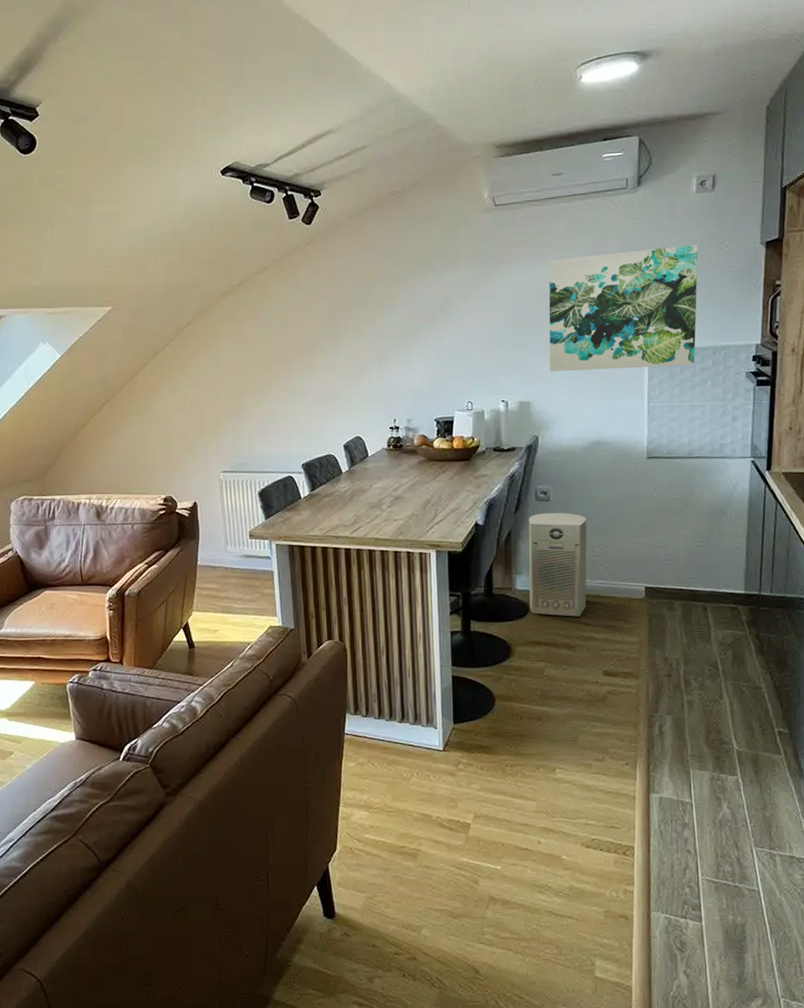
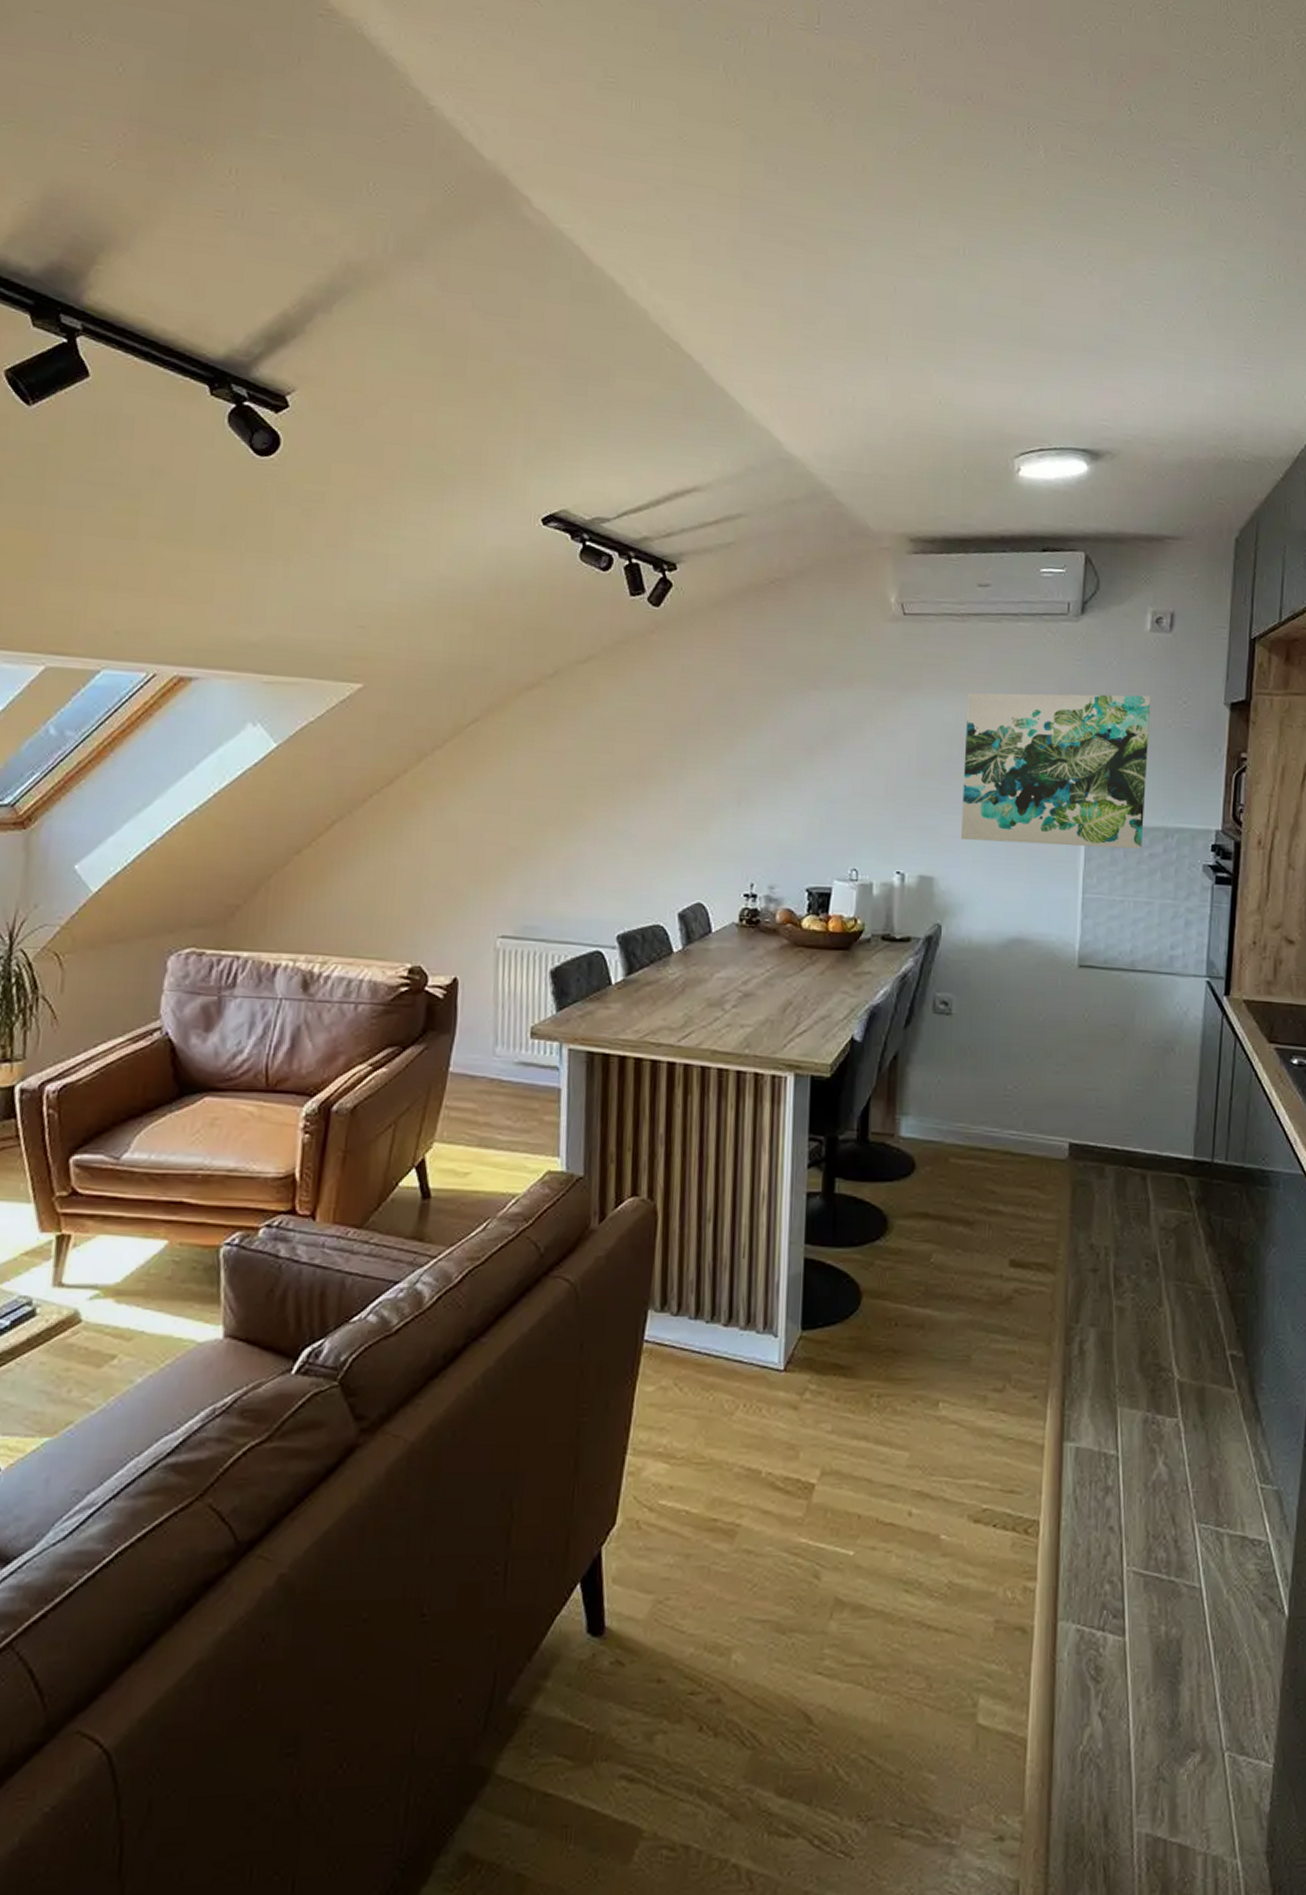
air purifier: present [528,512,587,617] -> none [916,1030,999,1180]

